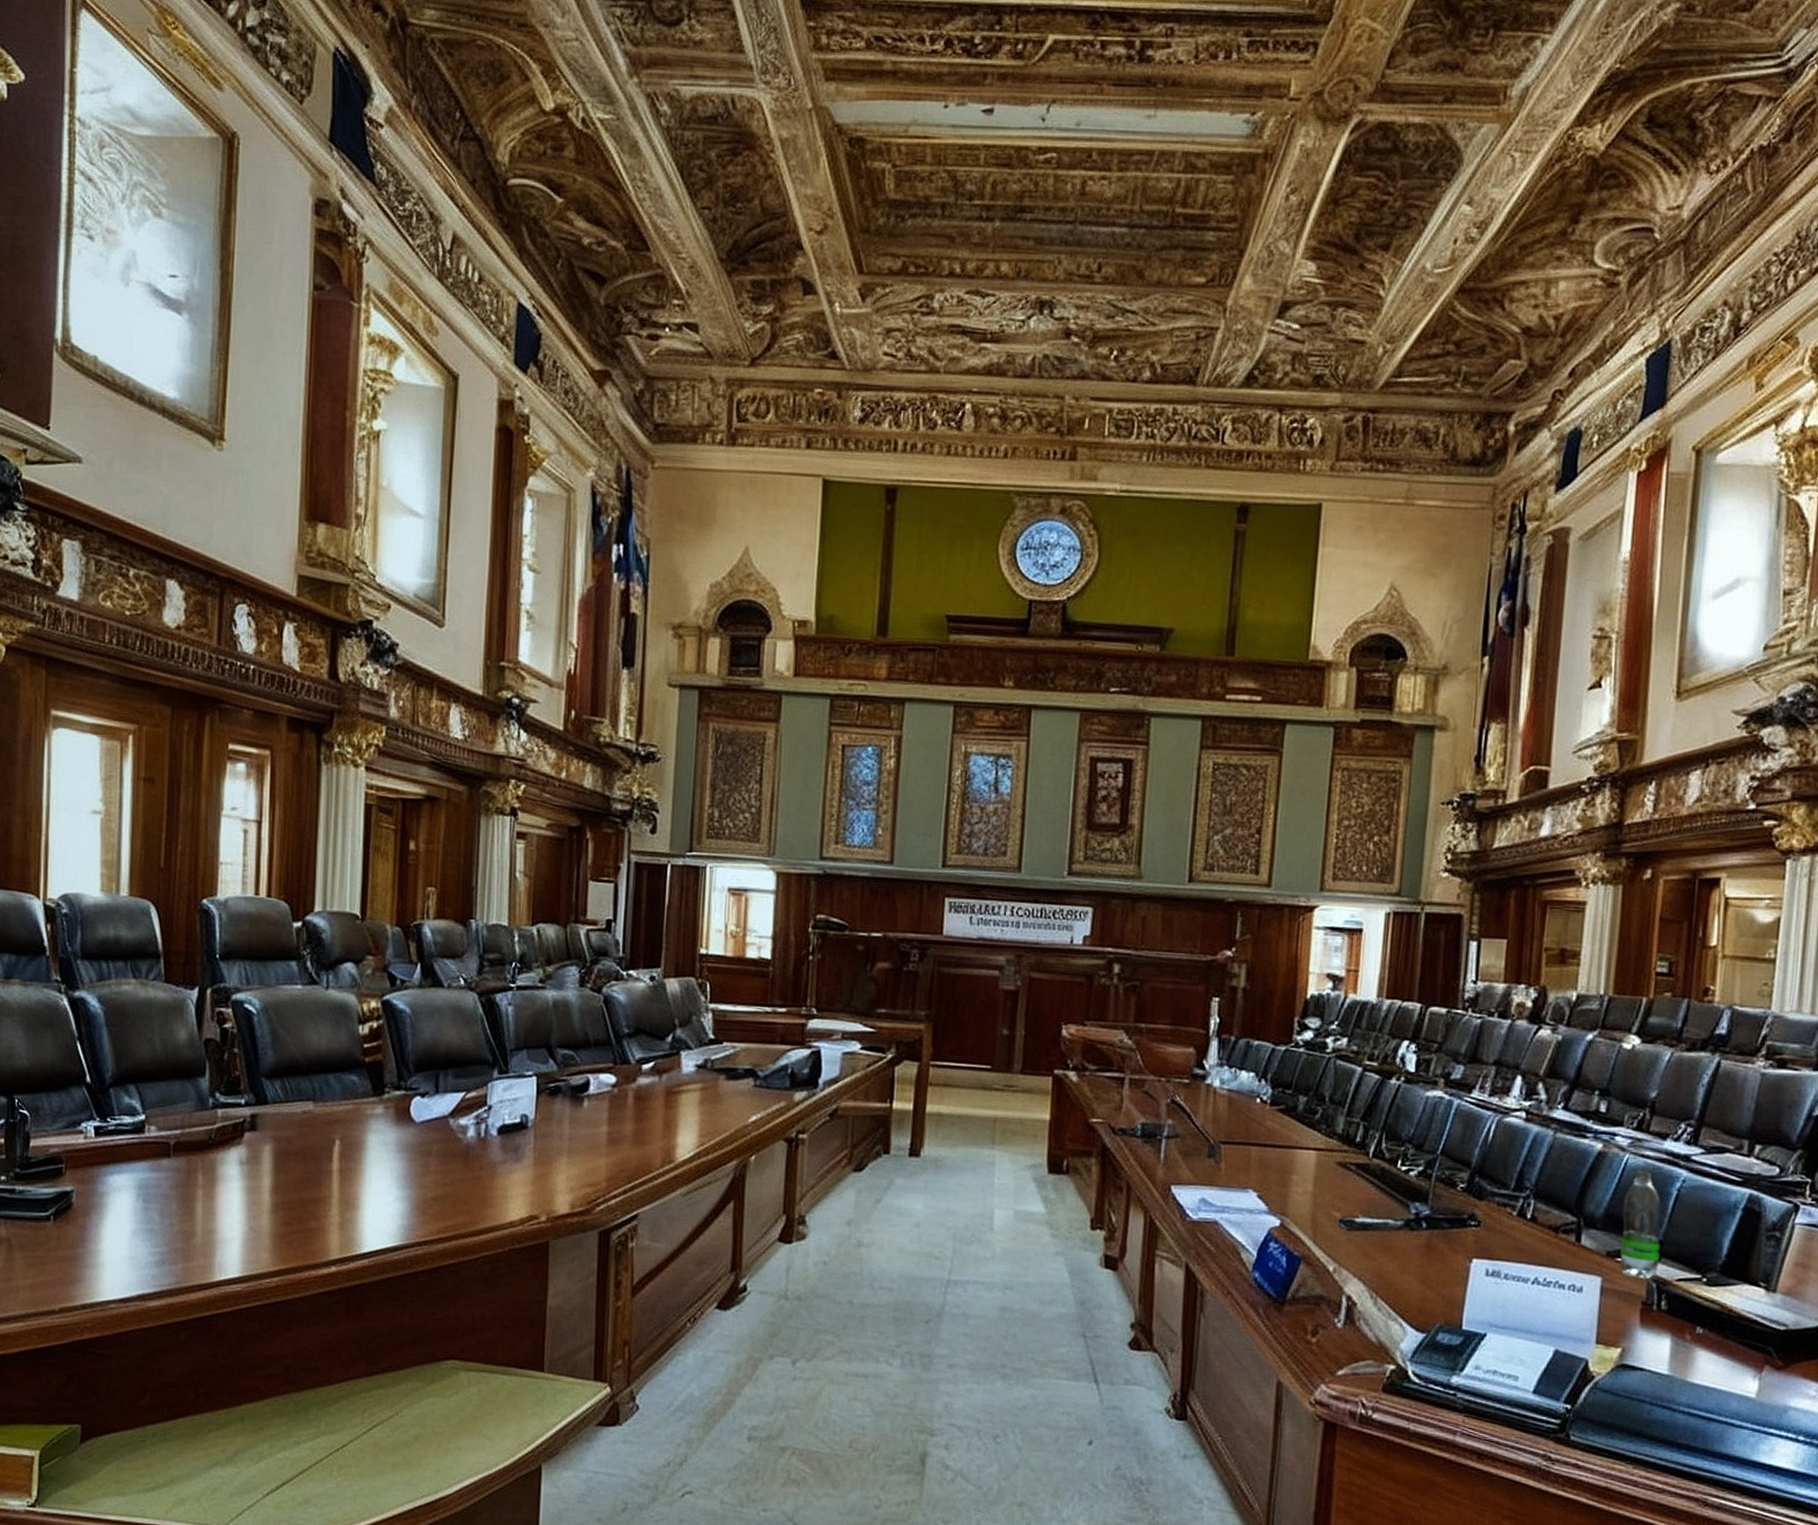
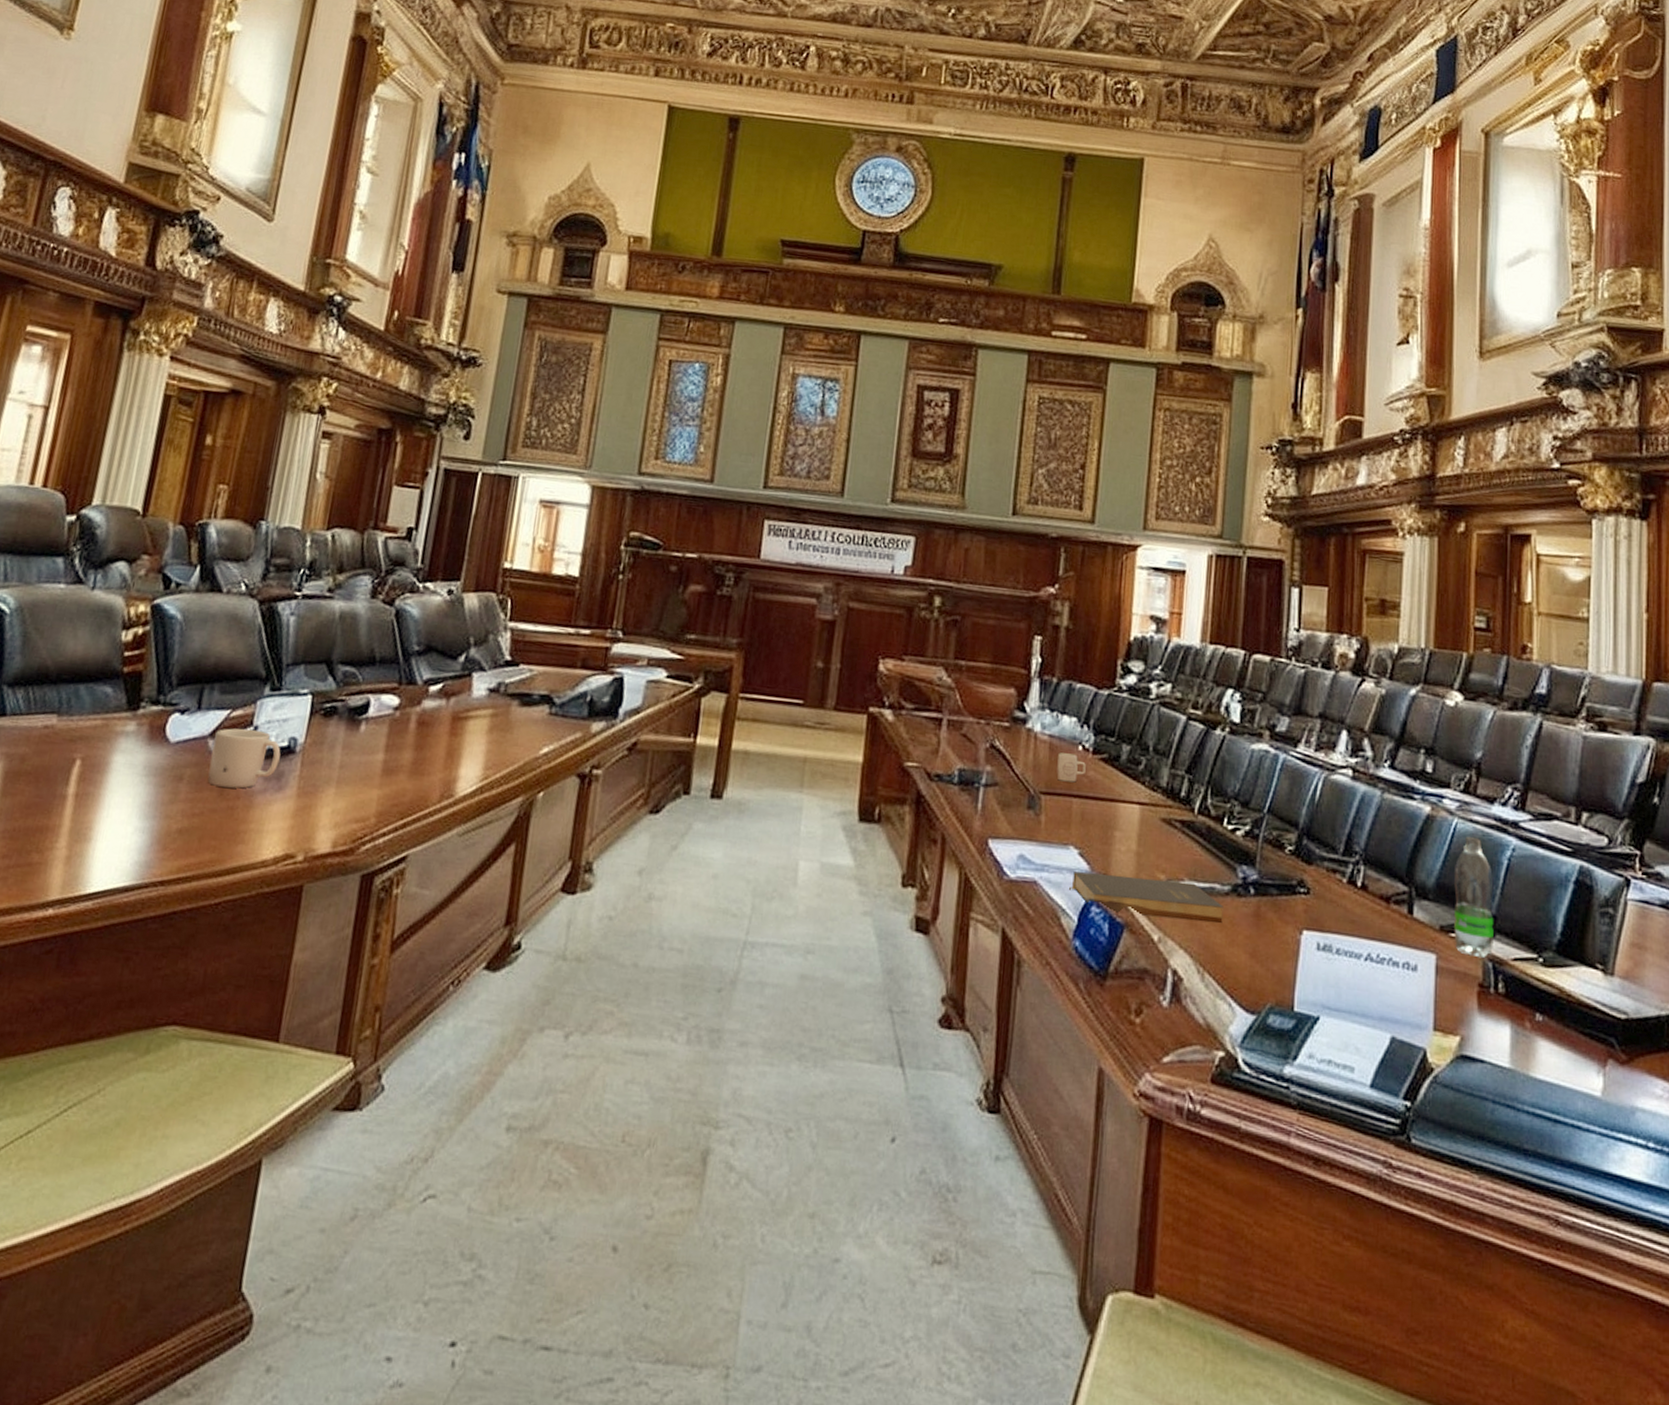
mug: none [453,1108,515,1161] -> present [207,728,281,789]
mug: none [1235,1105,1264,1132] -> present [1057,753,1086,783]
book: none [1249,1212,1396,1255] -> present [1069,871,1224,924]

